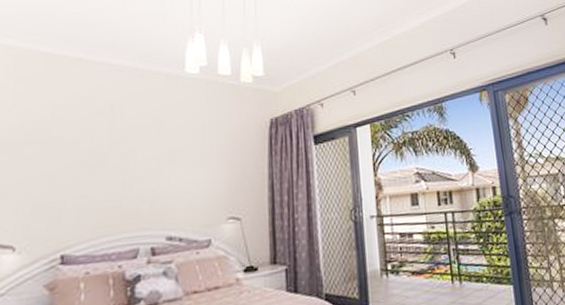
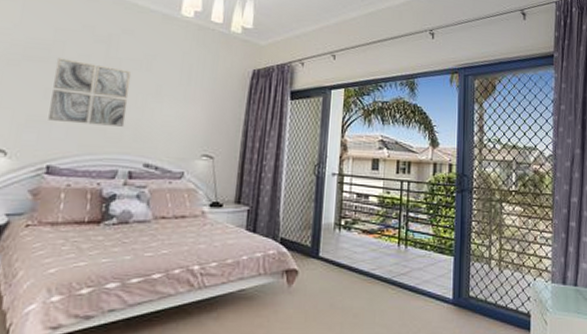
wall art: none [56,137,141,206] -> present [48,58,132,127]

